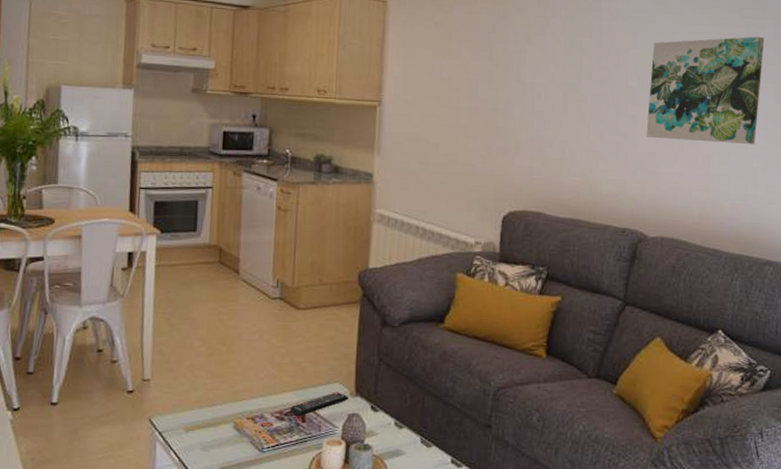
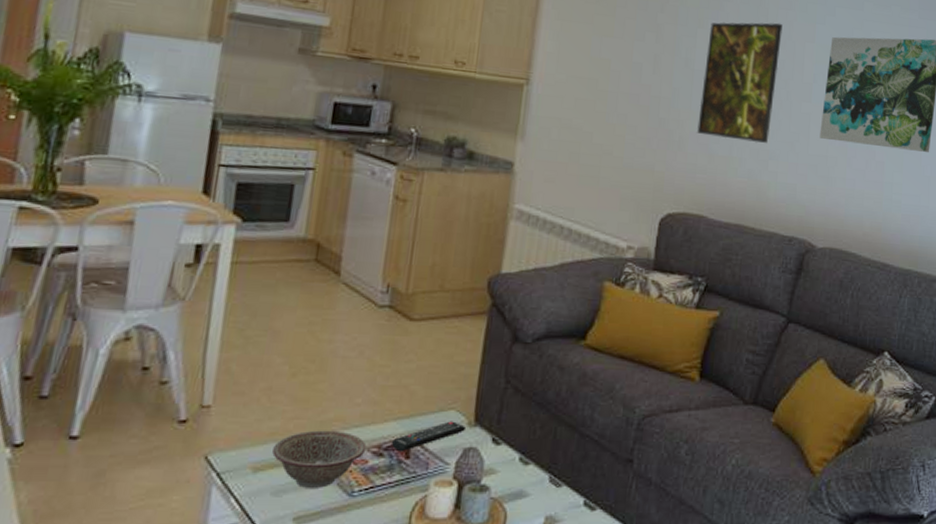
decorative bowl: none [199,399,271,445] -> present [272,430,367,488]
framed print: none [532,33,606,145] -> present [697,22,783,143]

